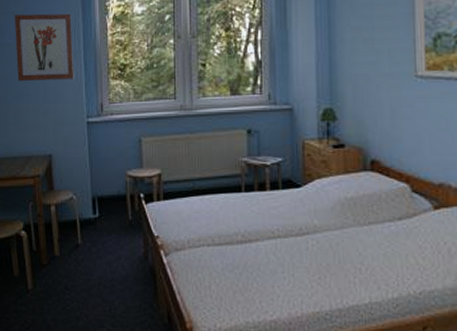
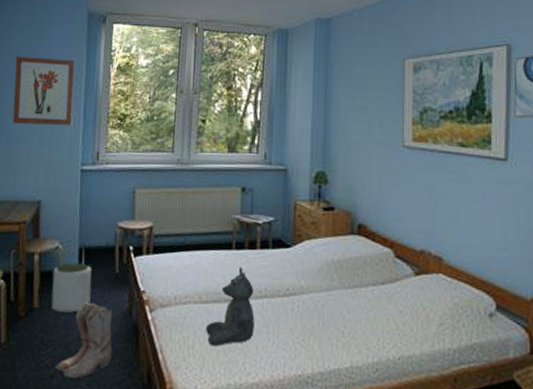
plant pot: none [69,212,107,260] -> present [51,262,92,314]
boots: none [80,248,133,320] -> present [55,302,113,378]
teddy bear: none [221,208,269,287] -> present [206,267,255,347]

